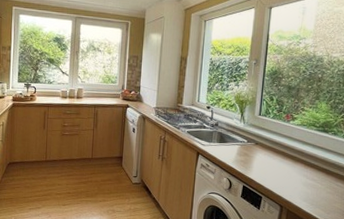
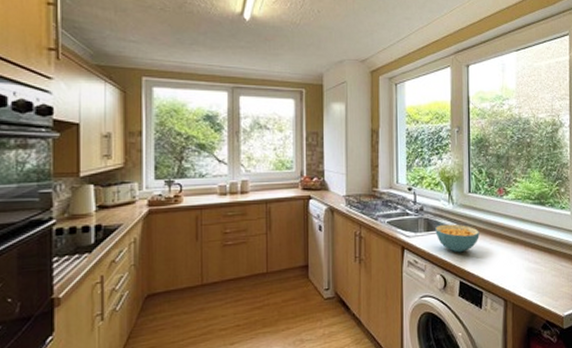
cereal bowl: none [226,138,265,163] -> present [435,224,480,253]

